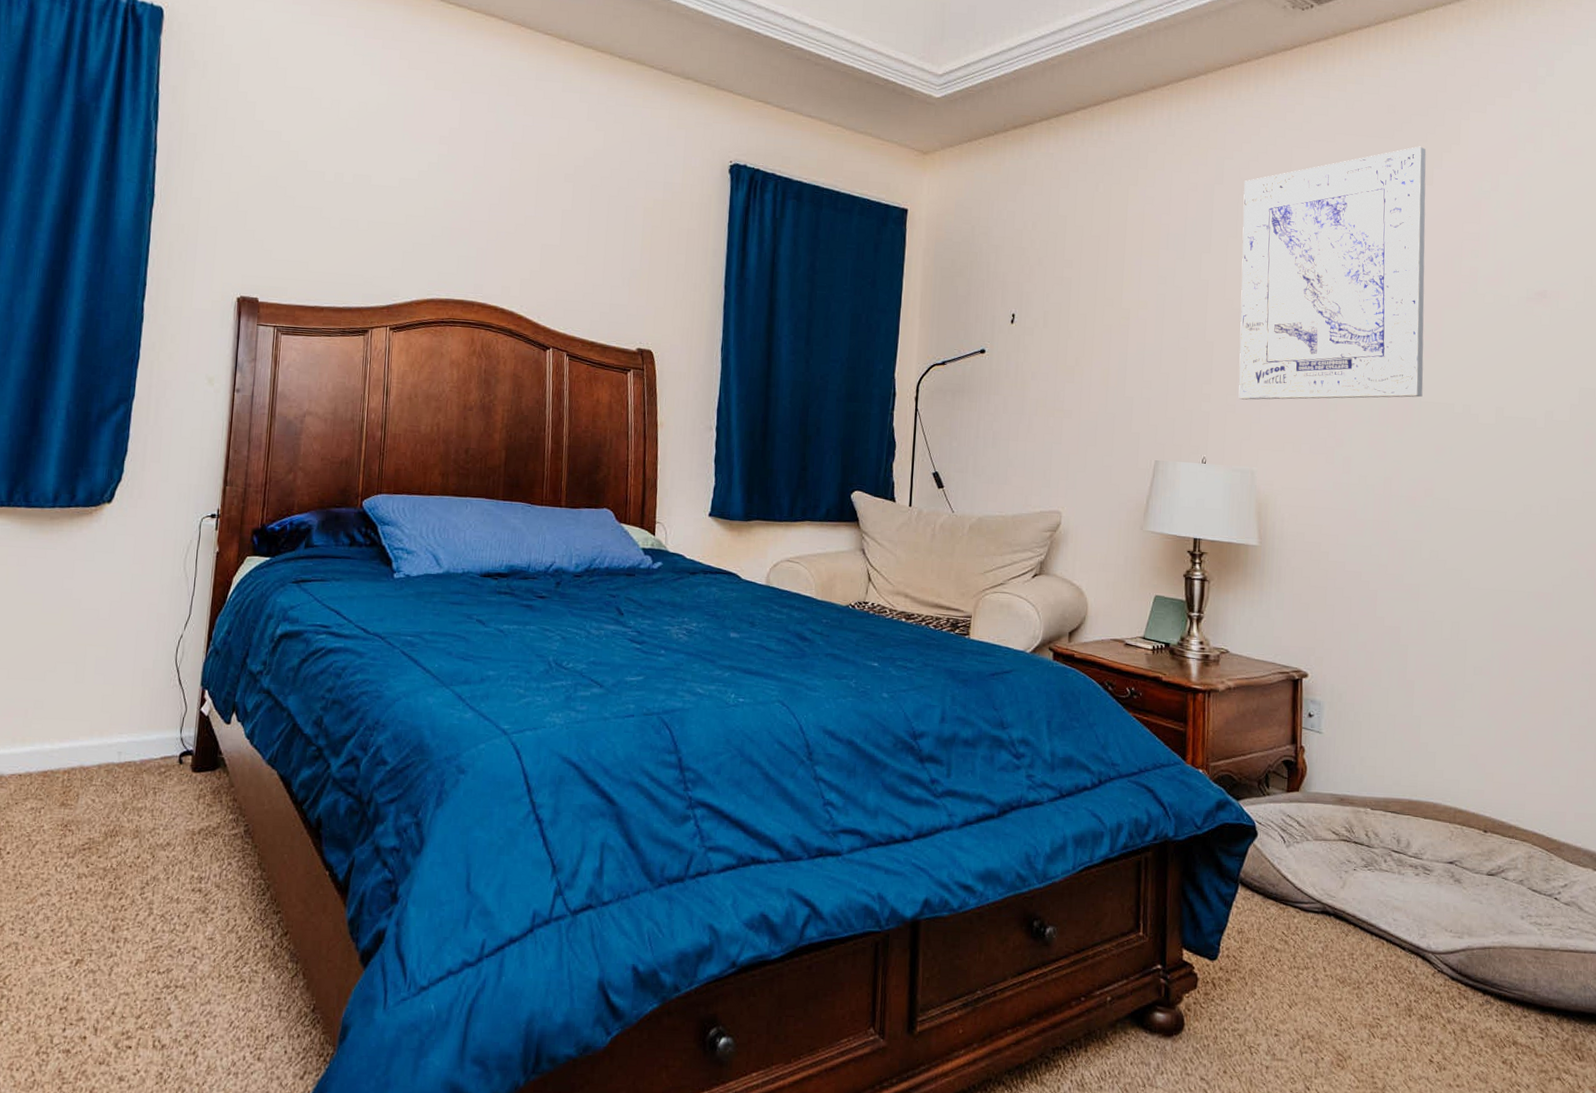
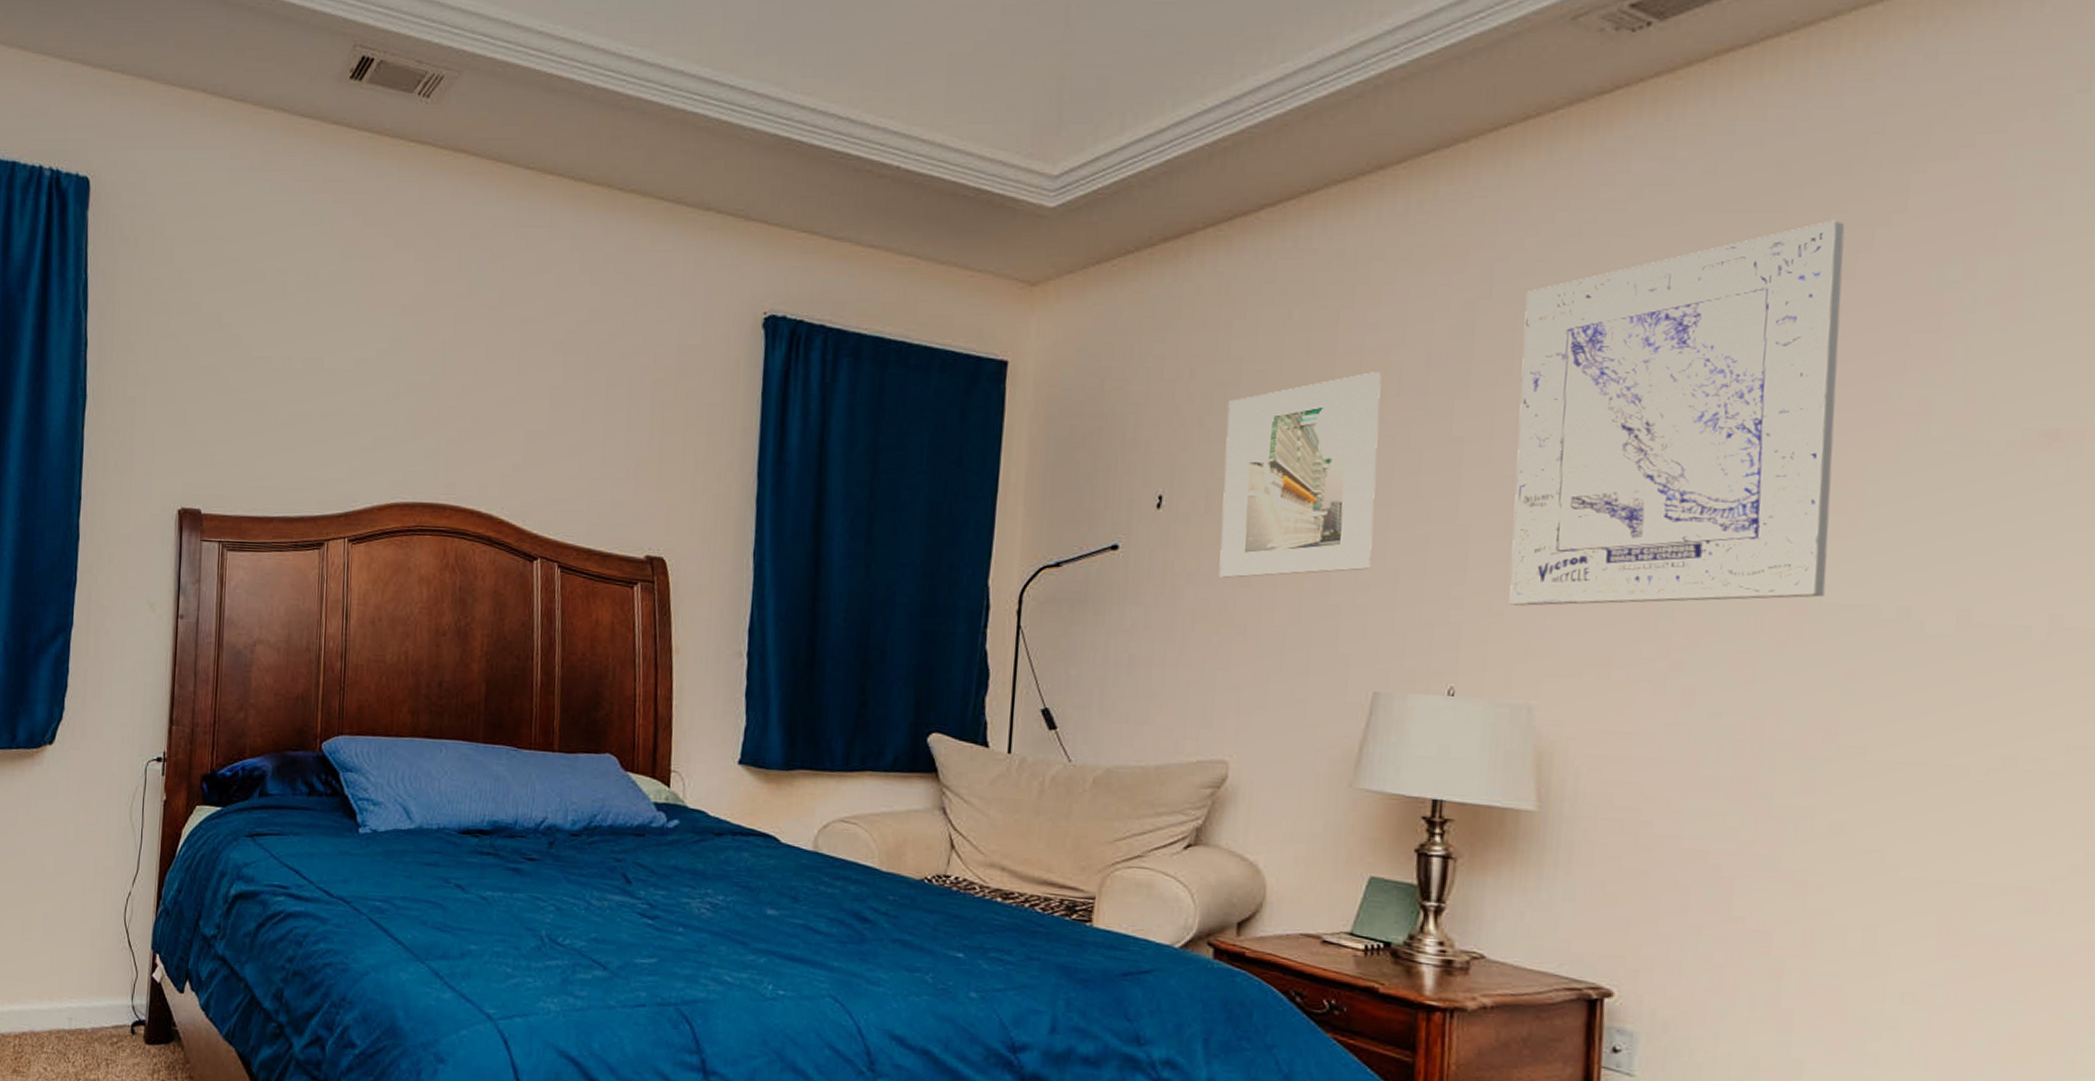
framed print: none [1053,231,1156,376] -> present [1218,372,1382,578]

